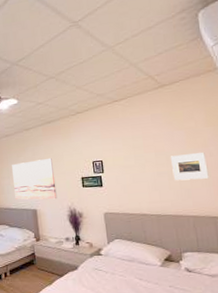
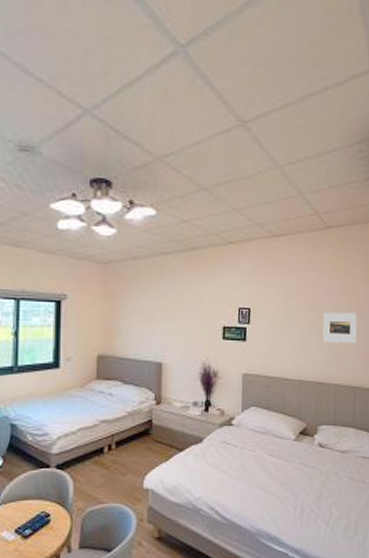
wall art: present [12,157,57,200] -> none [136,296,191,352]

